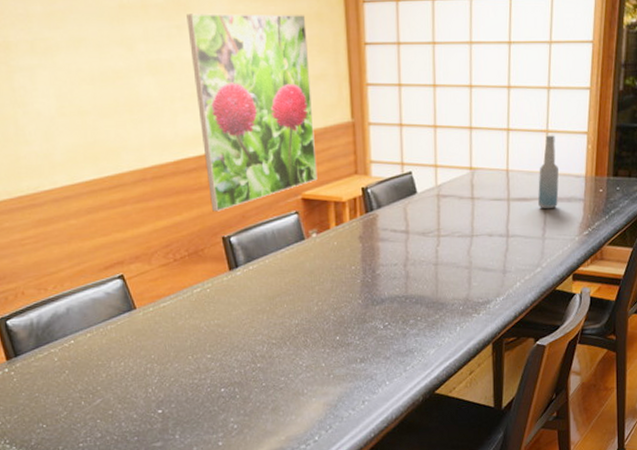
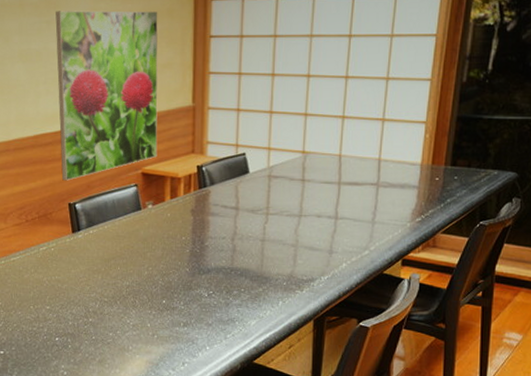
bottle: present [537,135,559,209] -> none [369,123,393,195]

